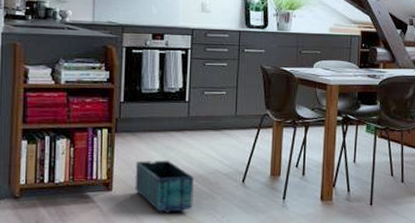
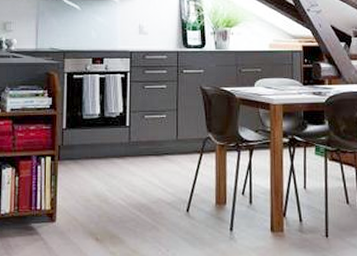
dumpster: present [135,160,195,214] -> none [78,188,138,247]

